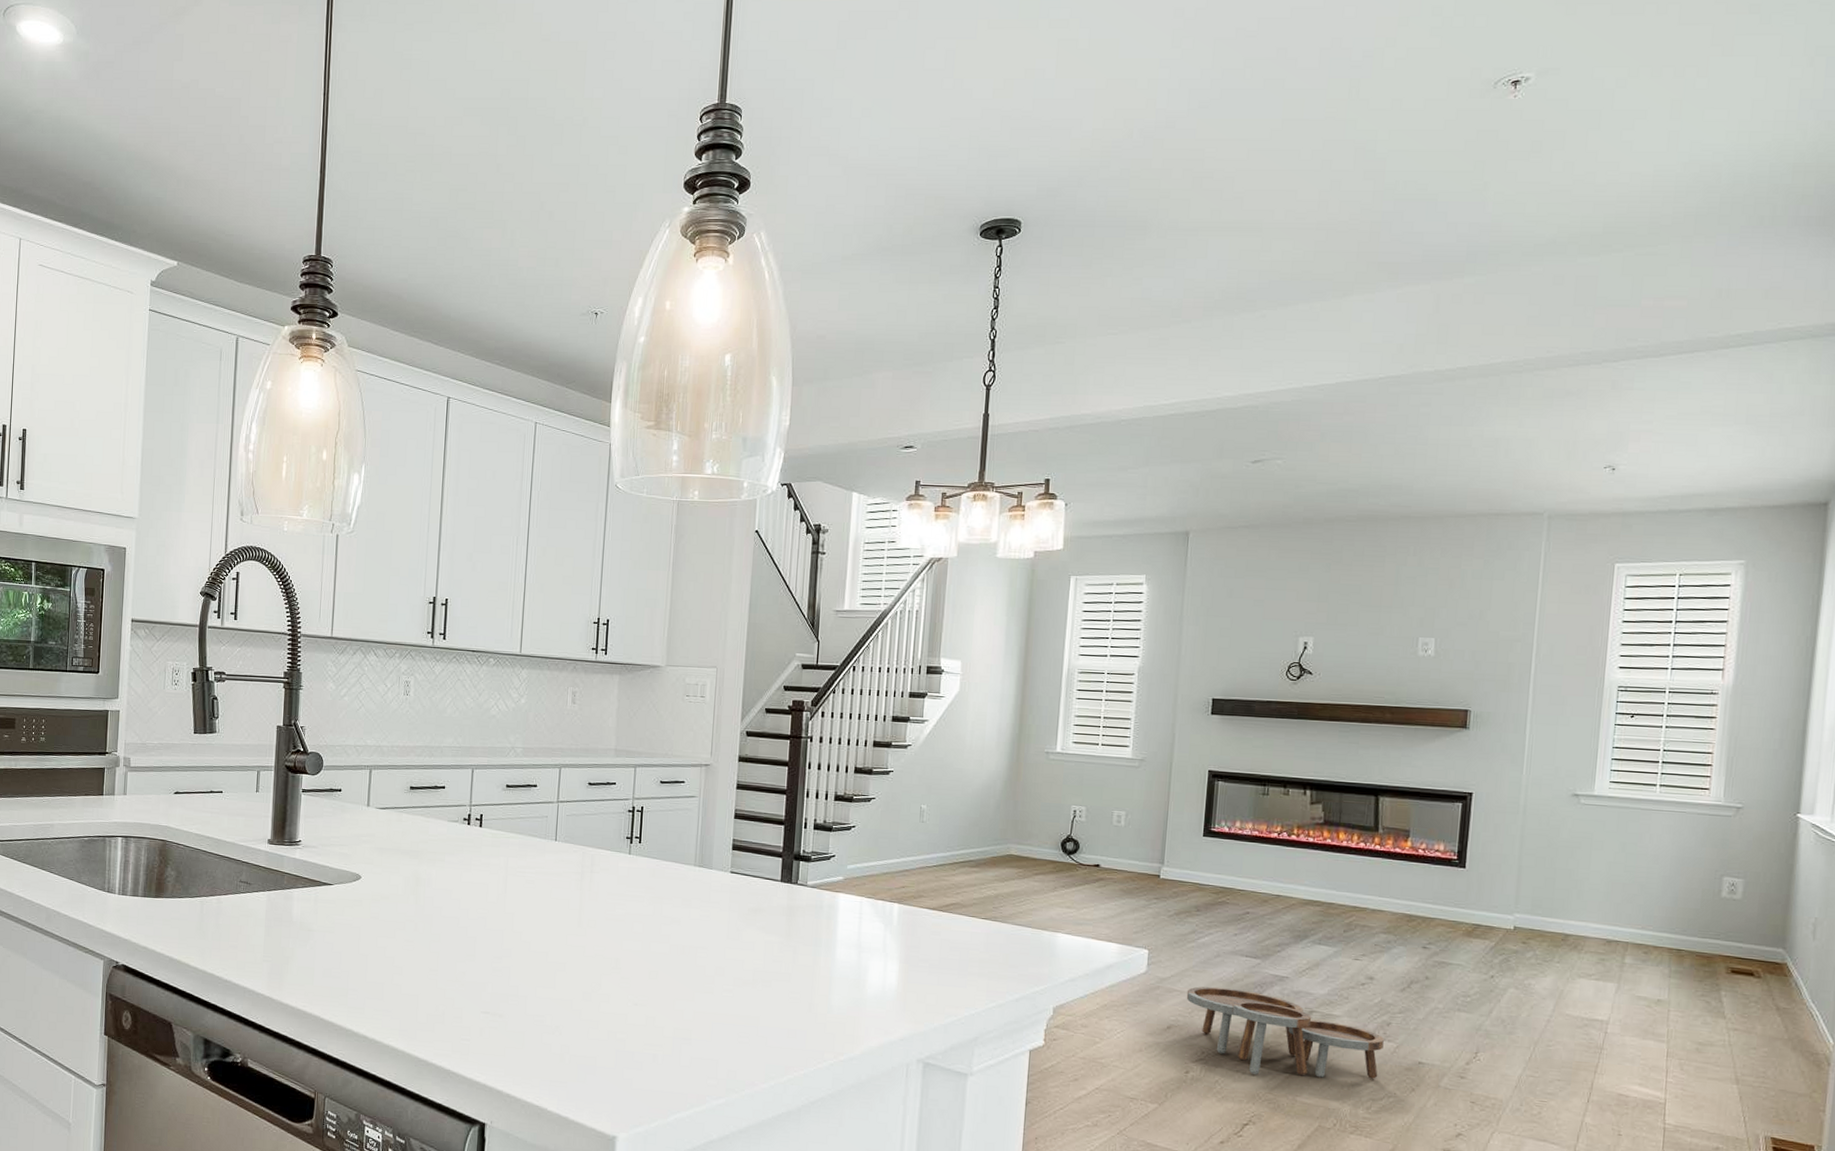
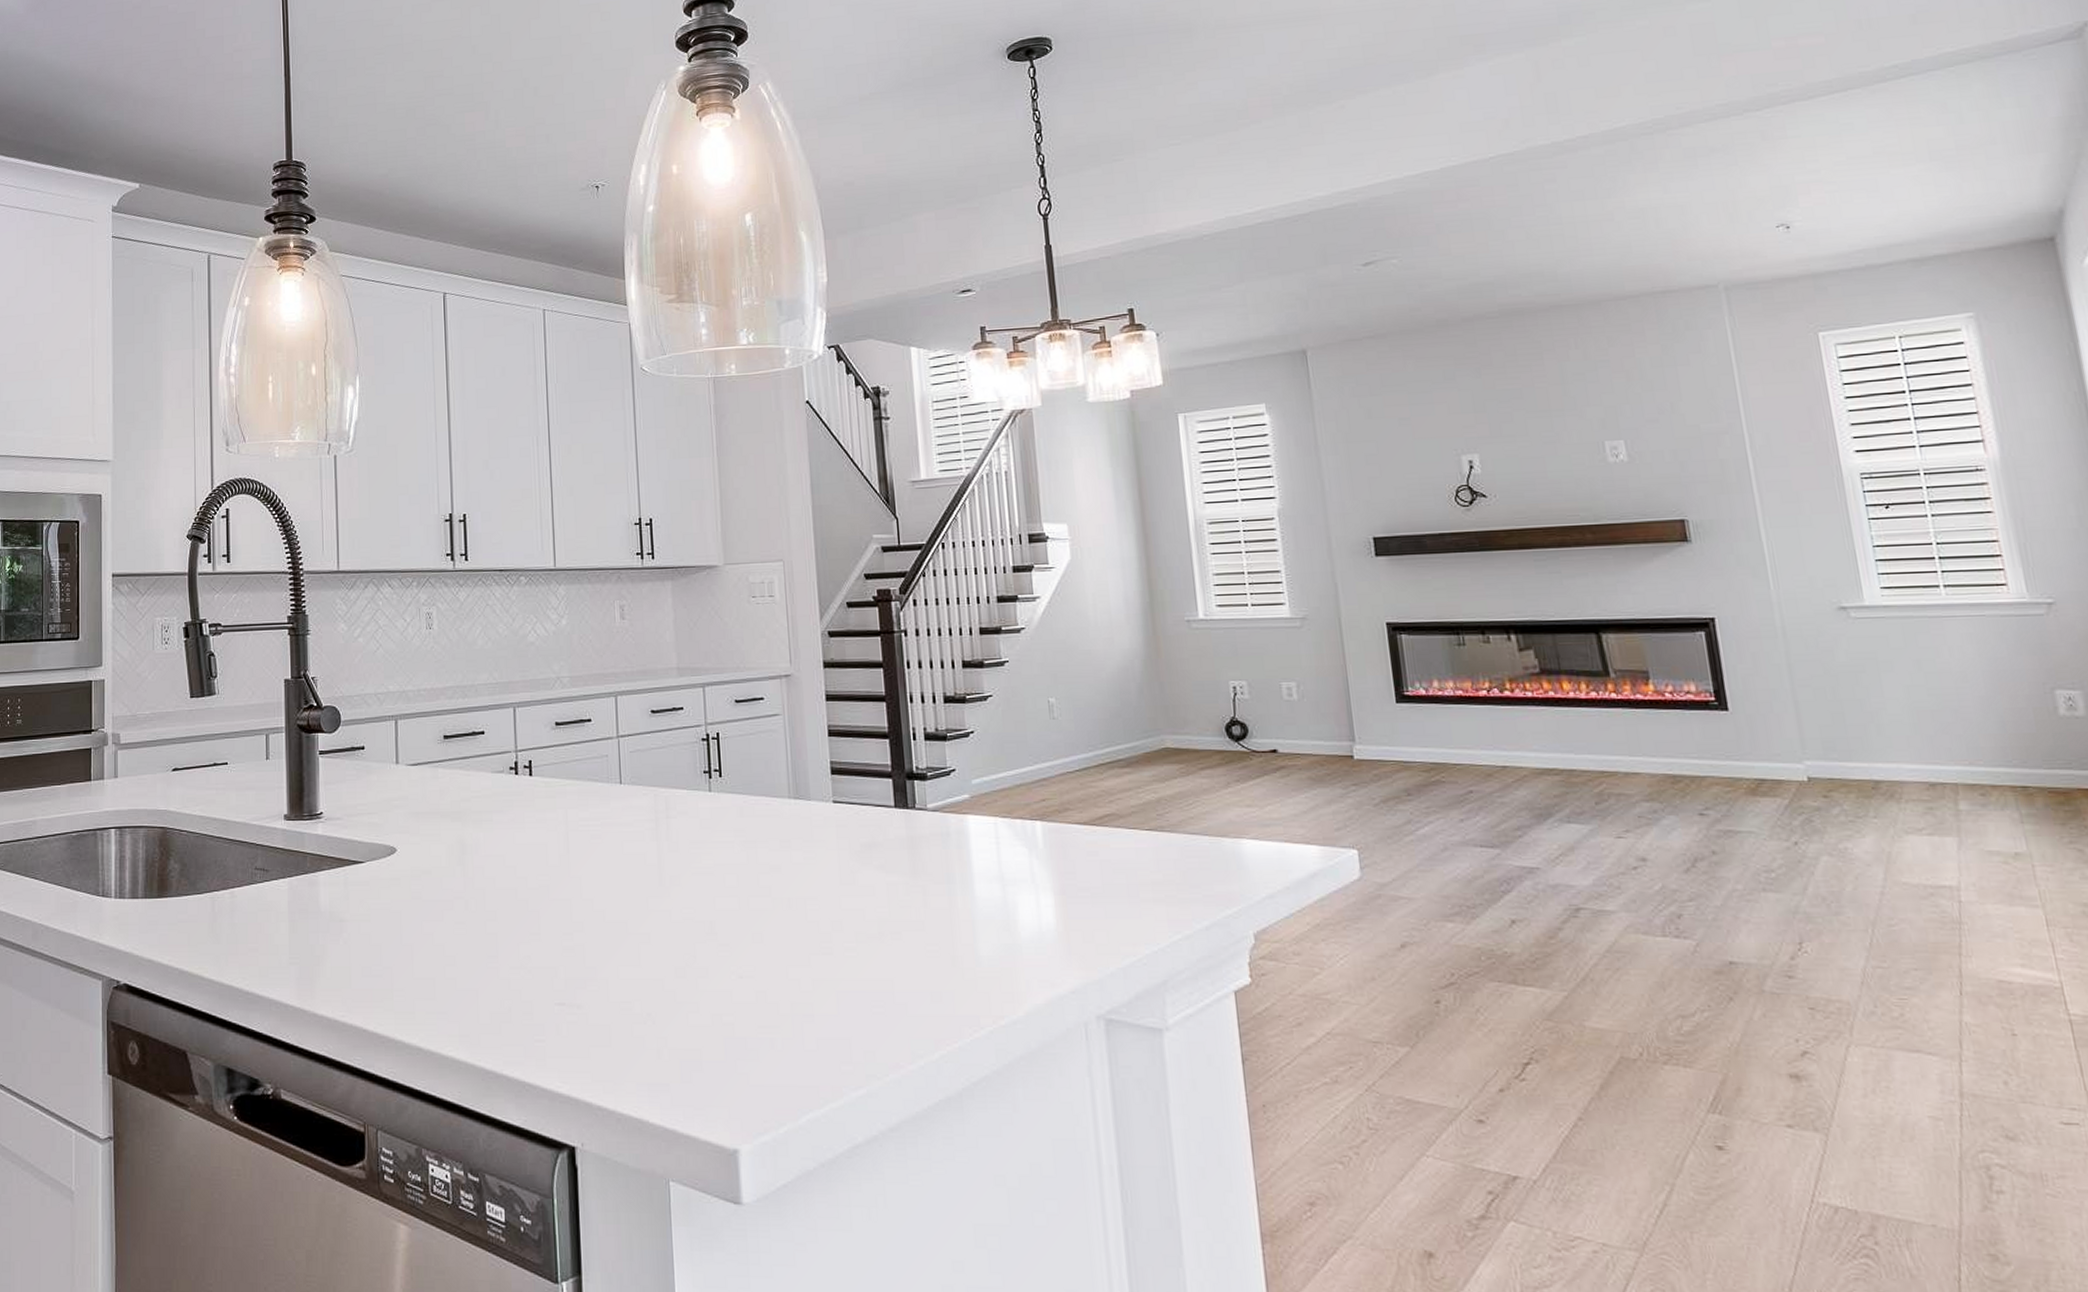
nesting tables: present [1186,986,1384,1079] -> none [1415,888,1682,997]

